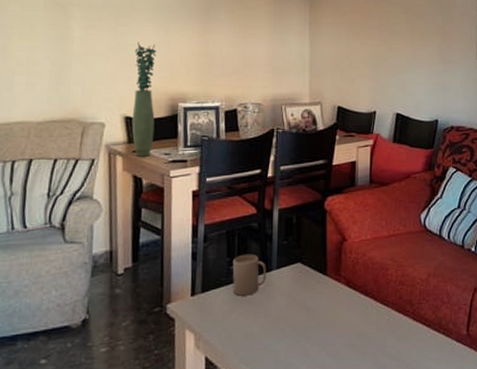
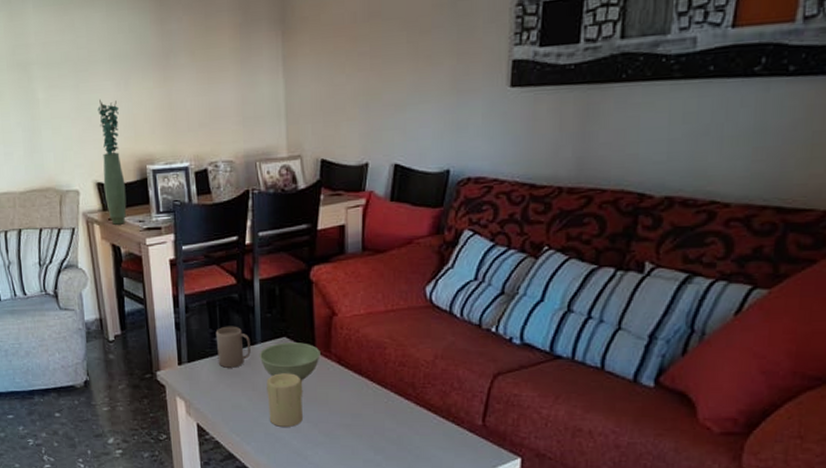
bowl: none [274,267,331,306] -> present [259,342,321,382]
candle: none [279,297,314,353] -> present [266,373,303,427]

